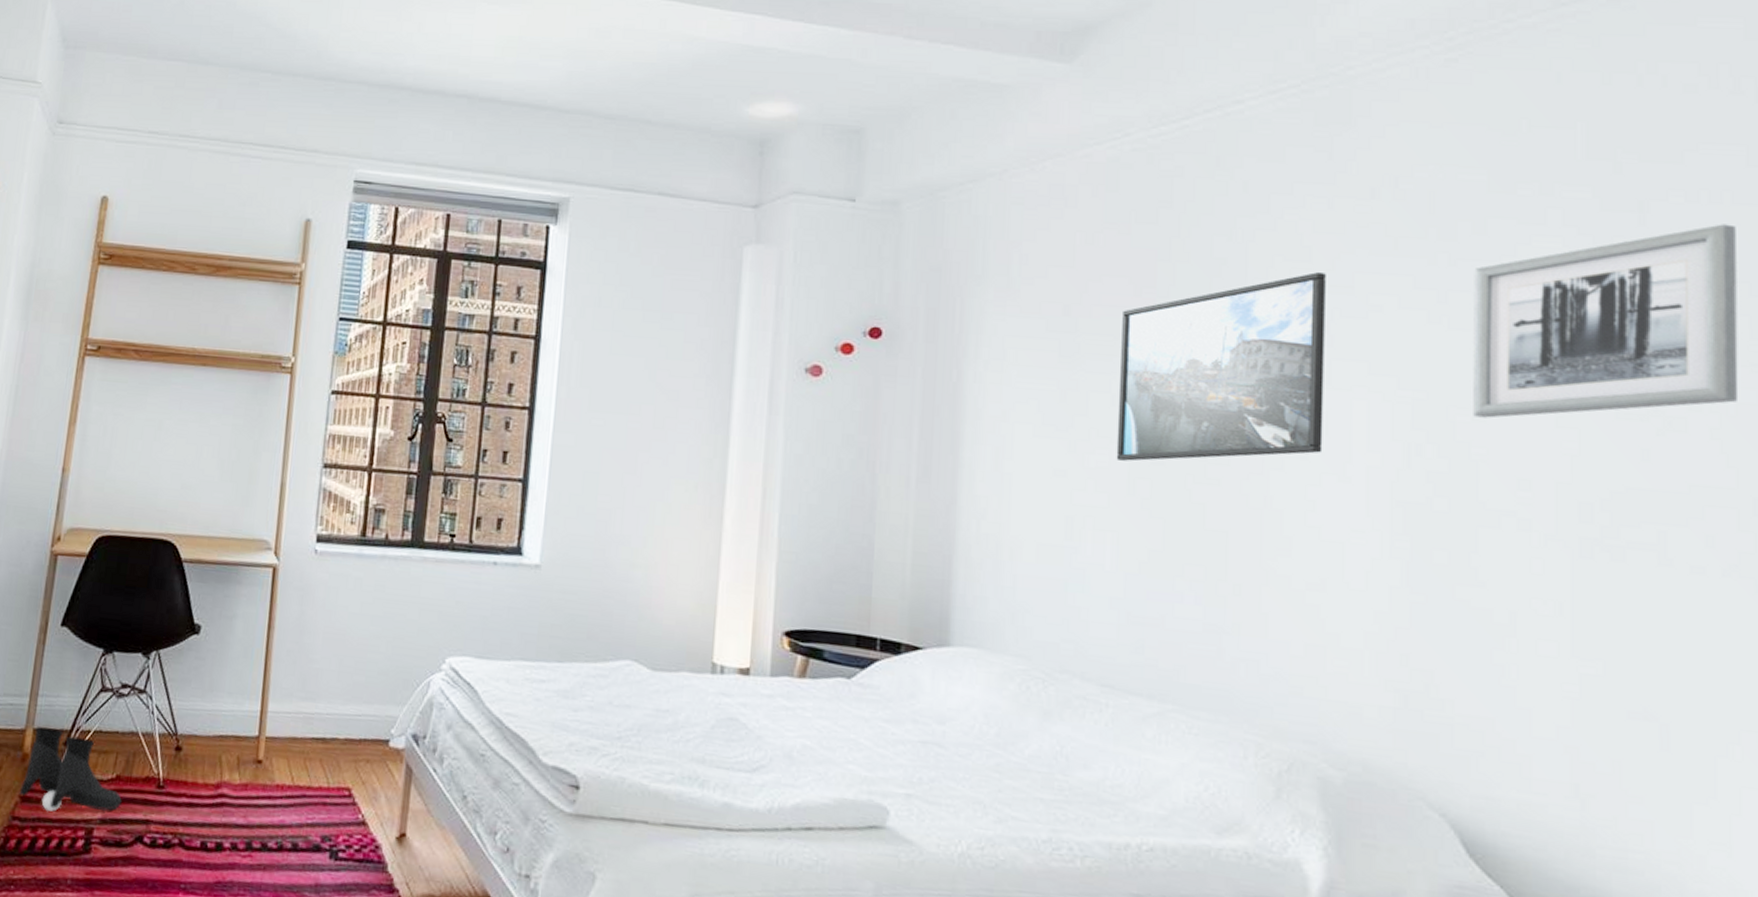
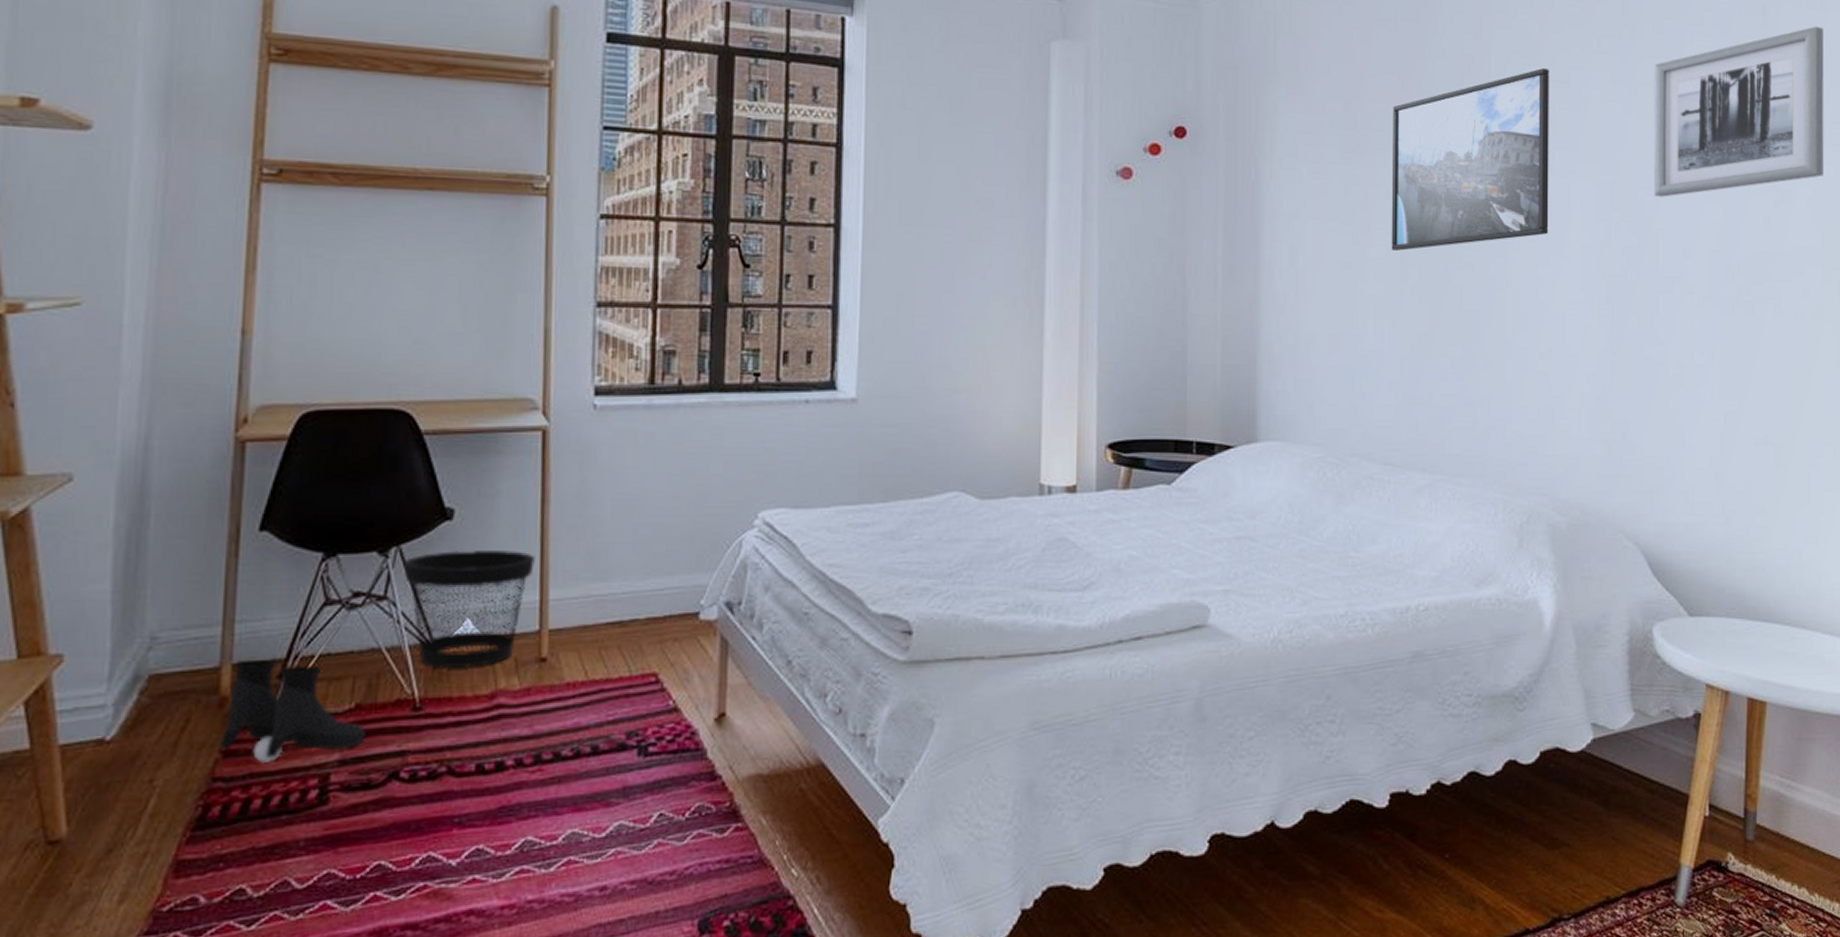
wastebasket: none [159,659,260,760] -> present [403,550,535,669]

